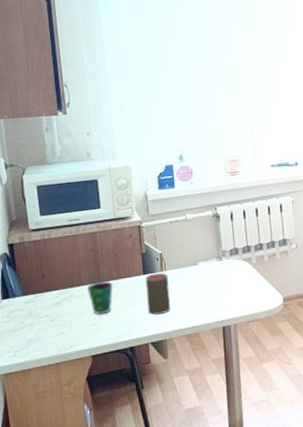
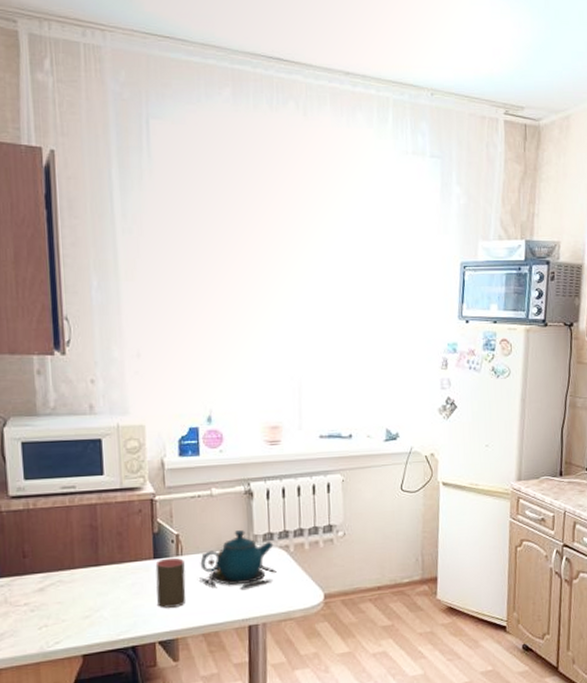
cup: present [86,280,113,315] -> none [80,564,115,606]
teapot: none [180,247,243,296] -> present [200,530,277,589]

